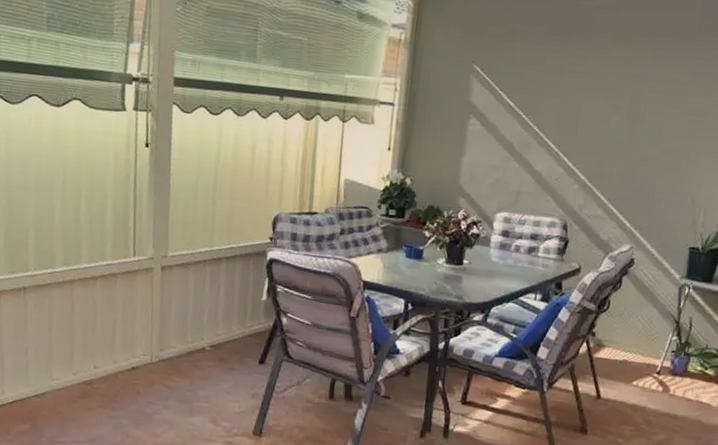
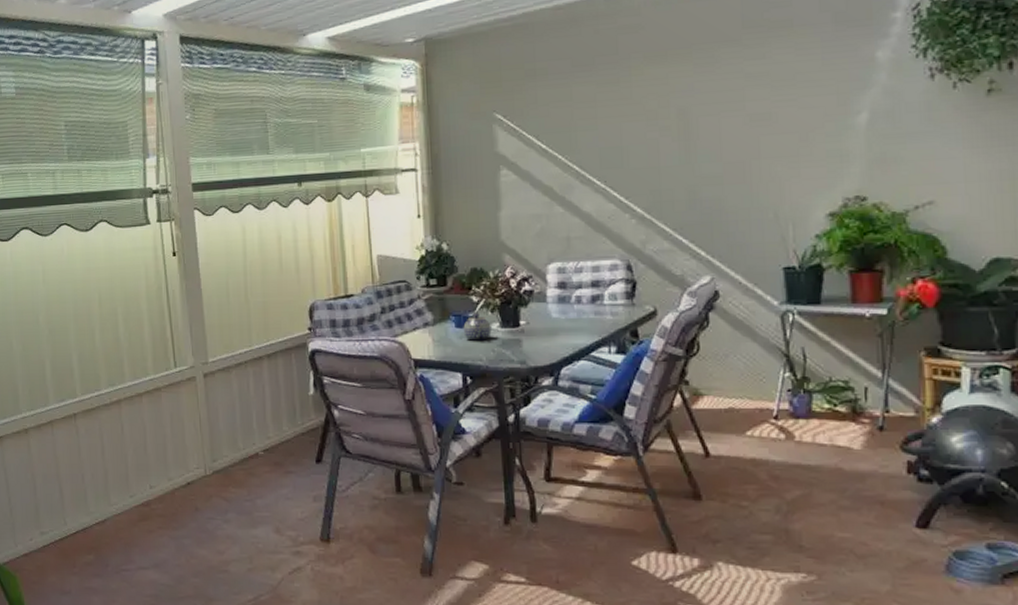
teapot: none [412,246,438,273] -> present [463,312,492,341]

